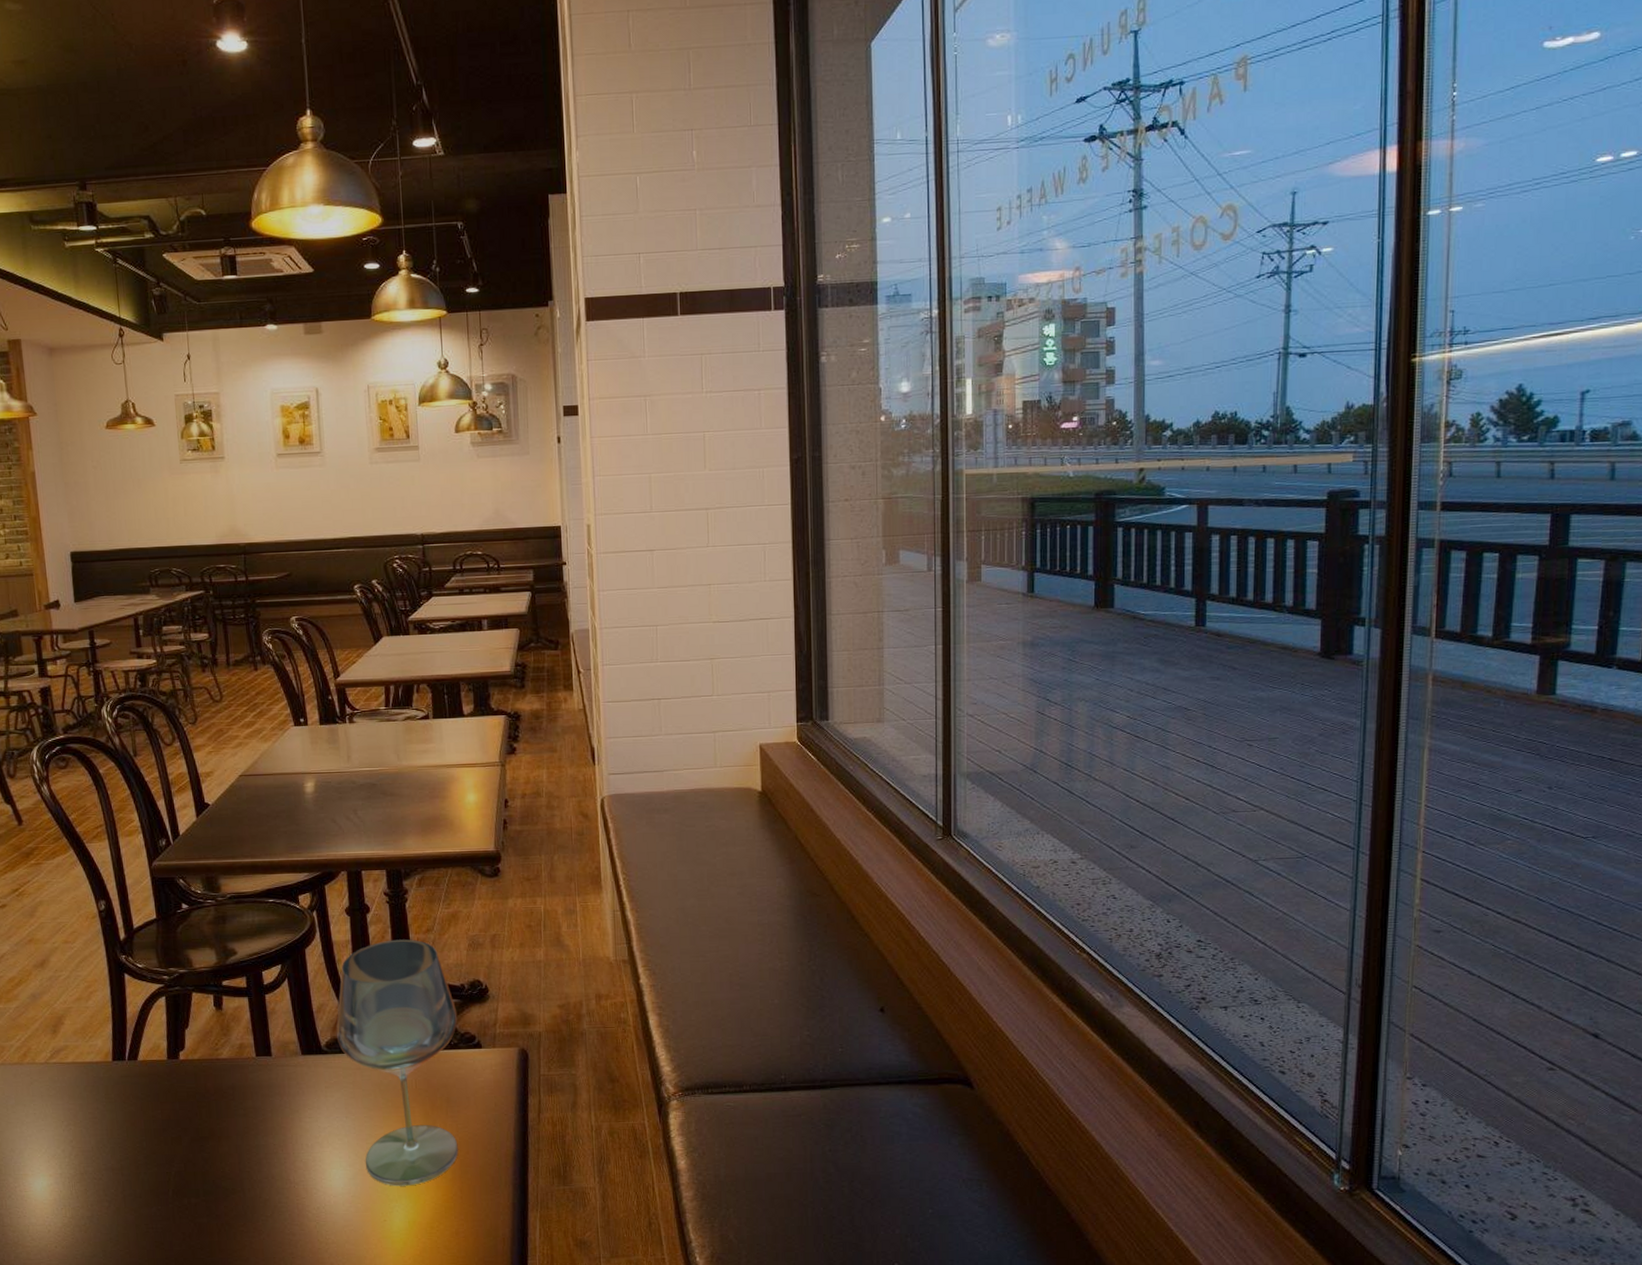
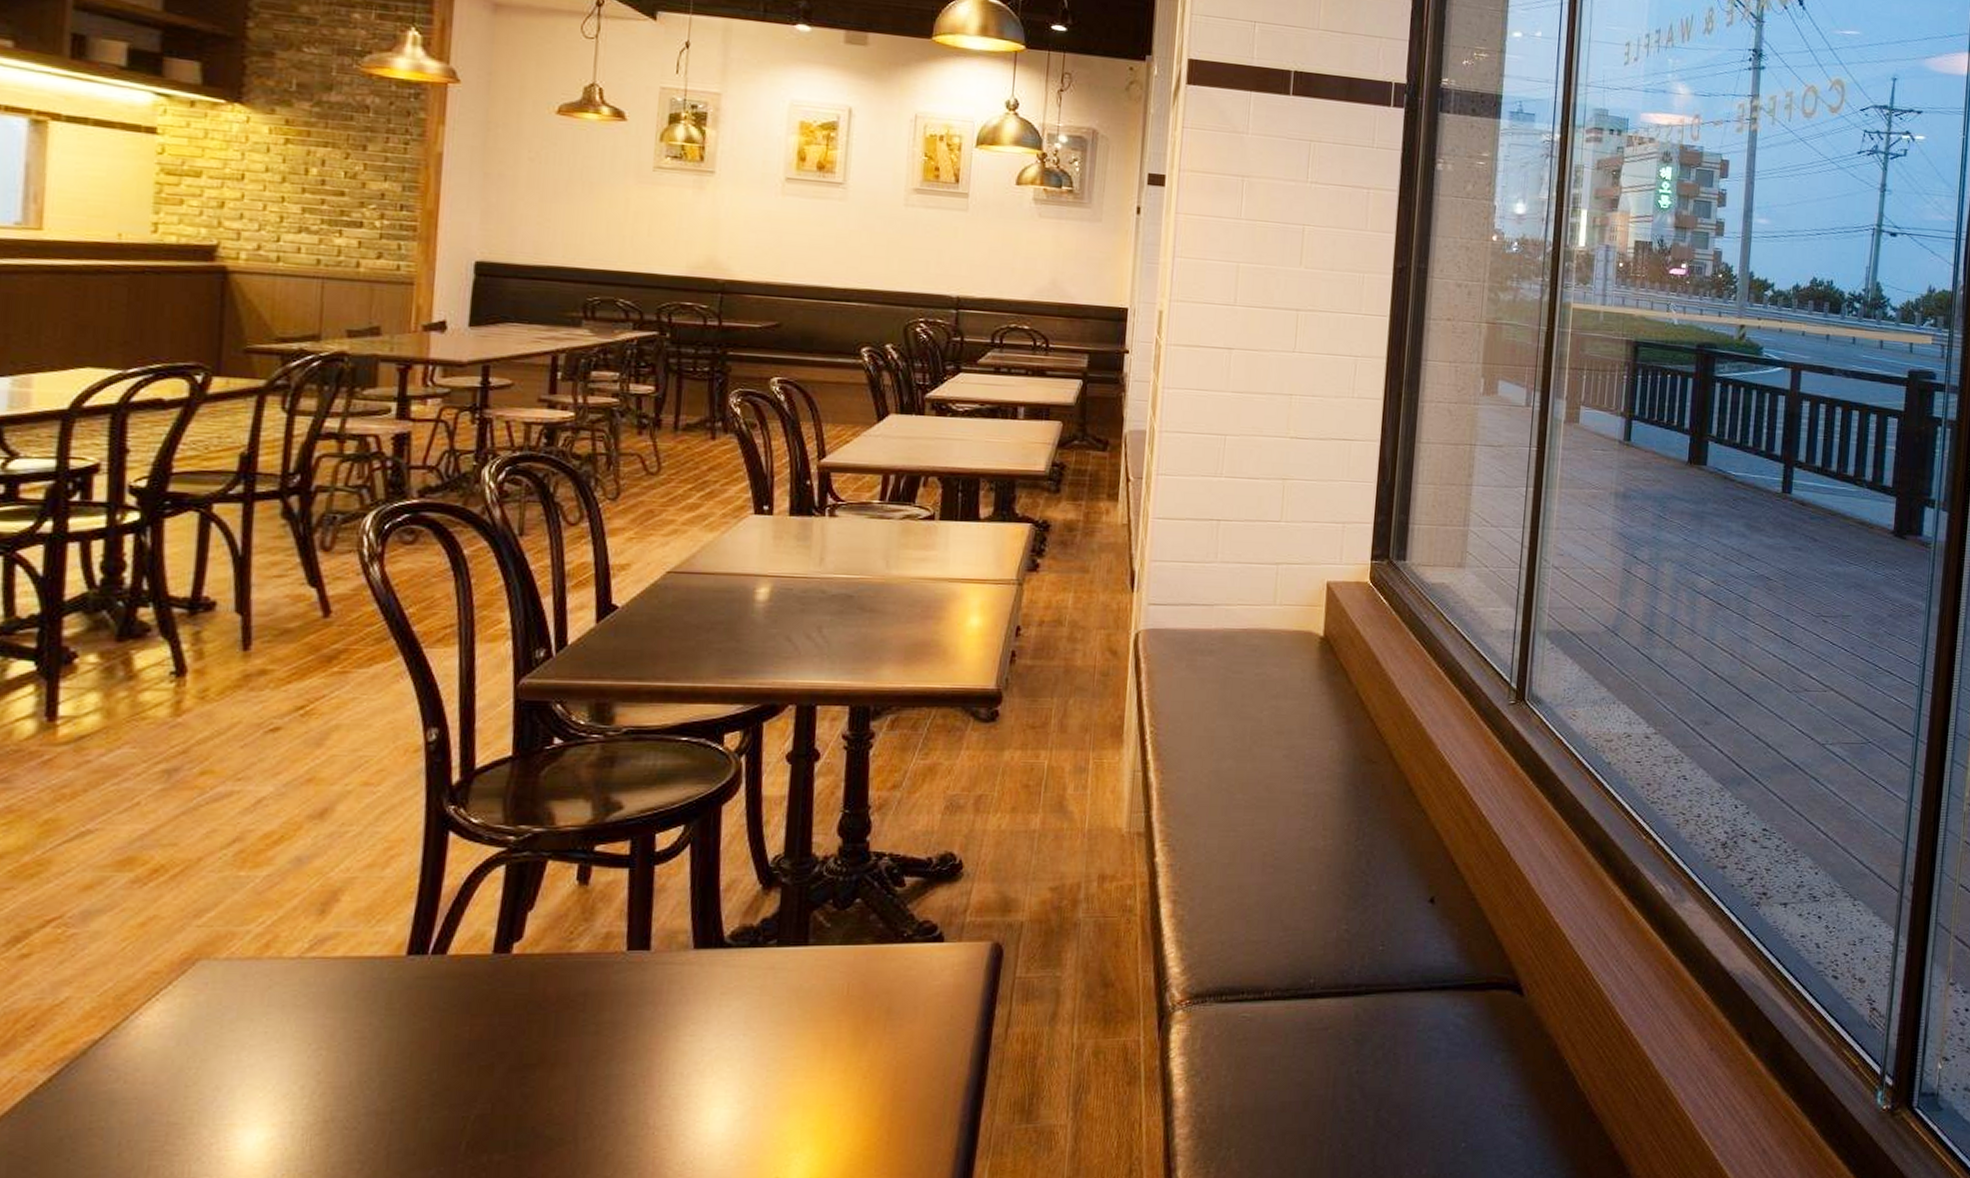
wine glass: present [335,939,459,1186] -> none [747,797,918,1130]

